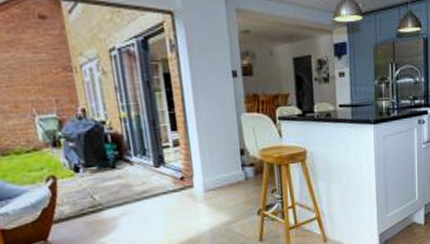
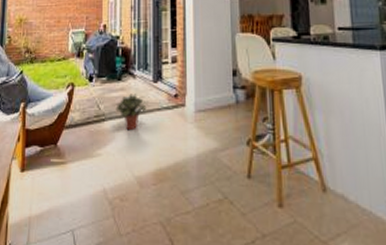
potted plant: none [113,180,153,217] -> present [115,94,149,131]

